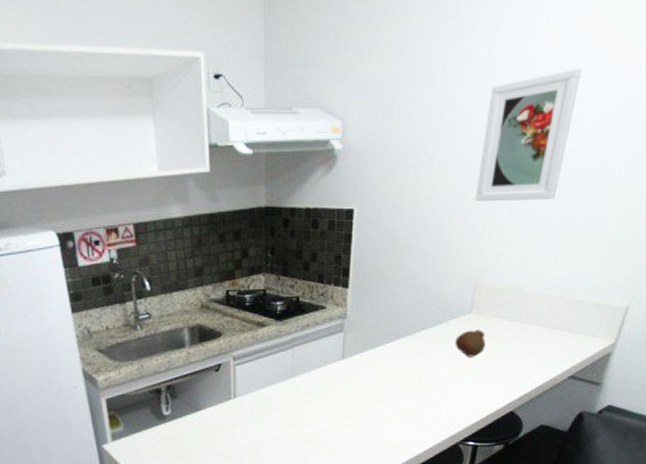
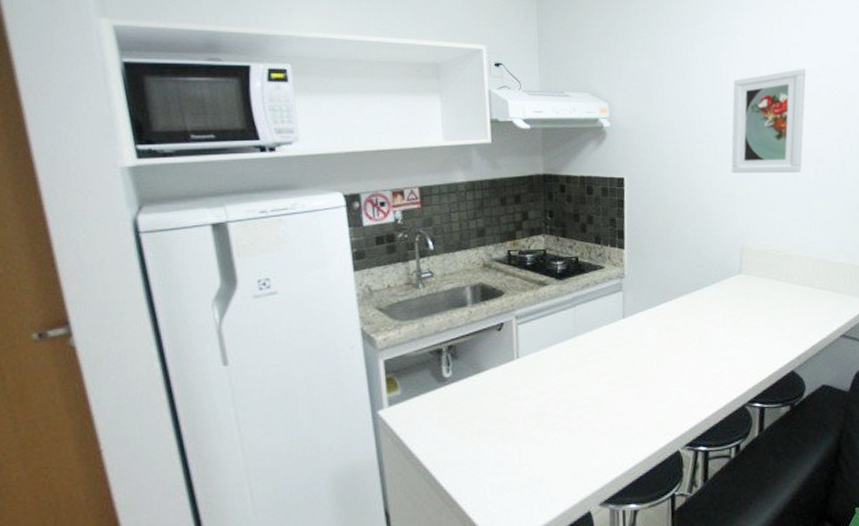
fruit: present [455,329,485,357] -> none [729,289,758,316]

